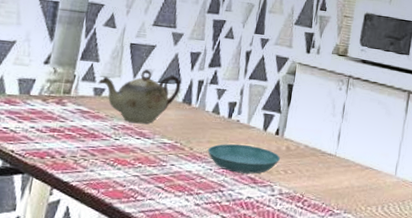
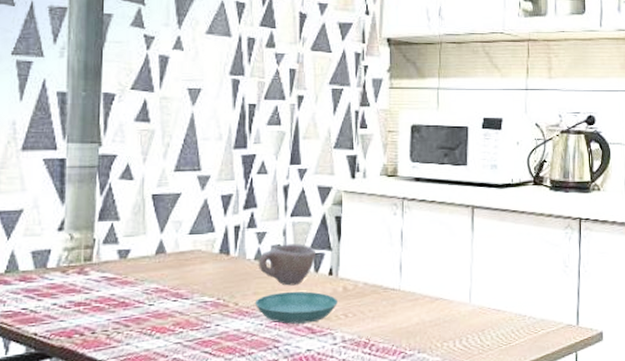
teapot: present [98,70,181,124] -> none [121,222,215,284]
cup: none [215,102,267,140] -> present [259,243,315,286]

